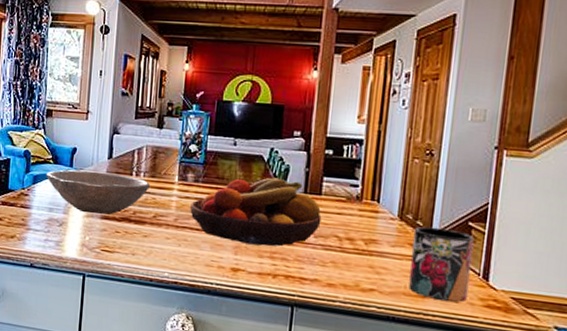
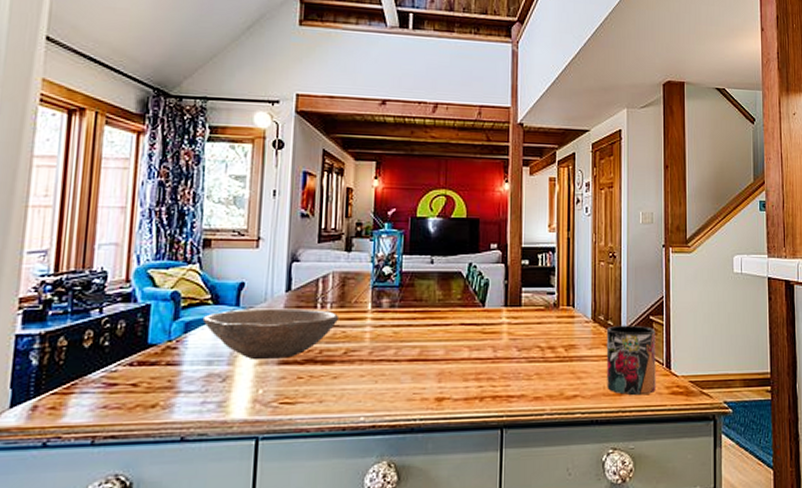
fruit bowl: present [190,177,322,247] -> none [387,293,523,369]

